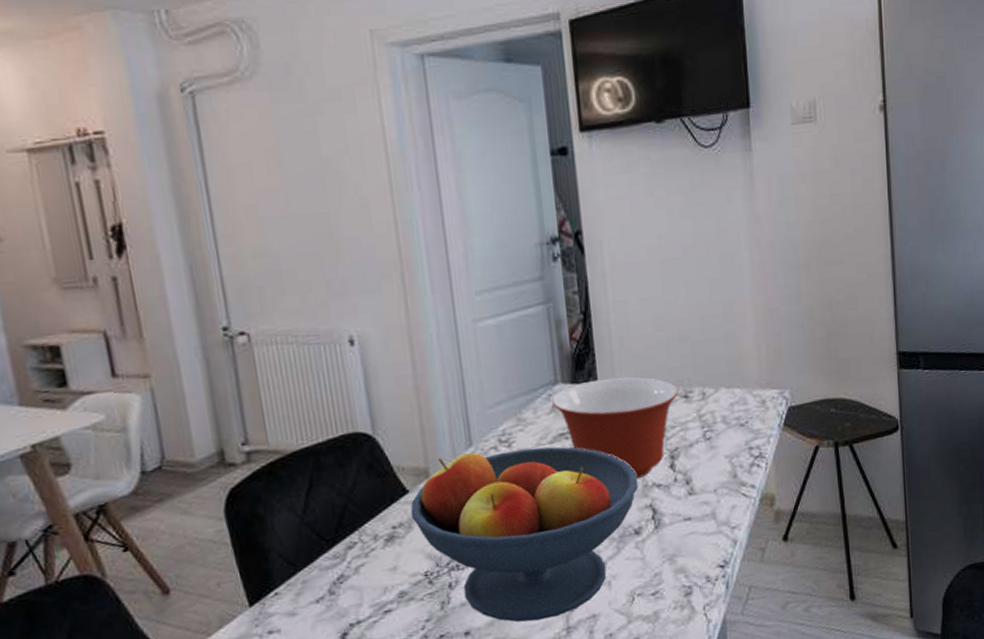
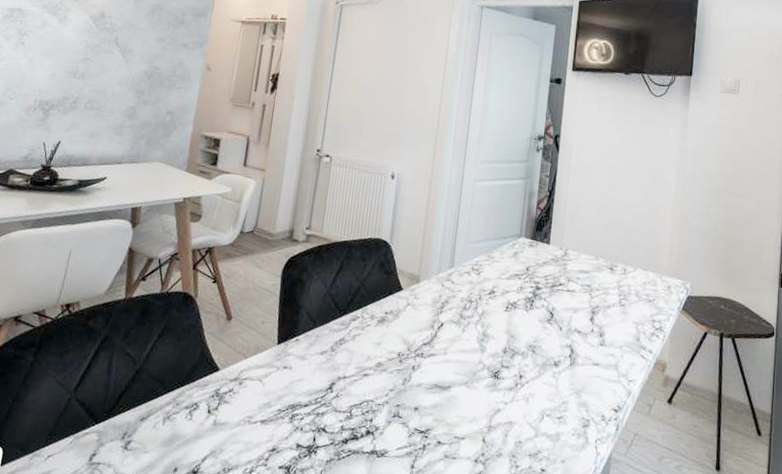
fruit bowl: present [410,446,638,622] -> none [399,270,565,415]
mixing bowl: present [551,377,678,480] -> none [514,240,607,323]

